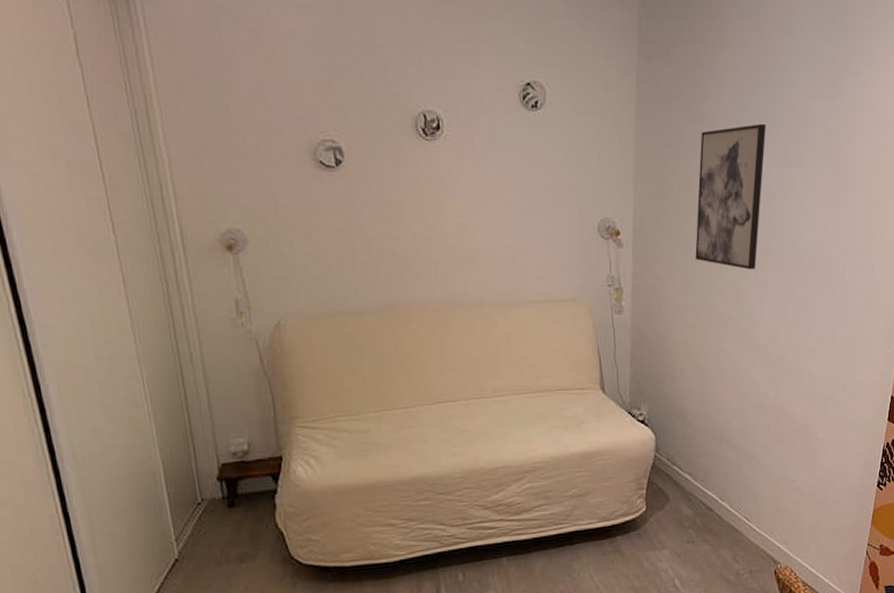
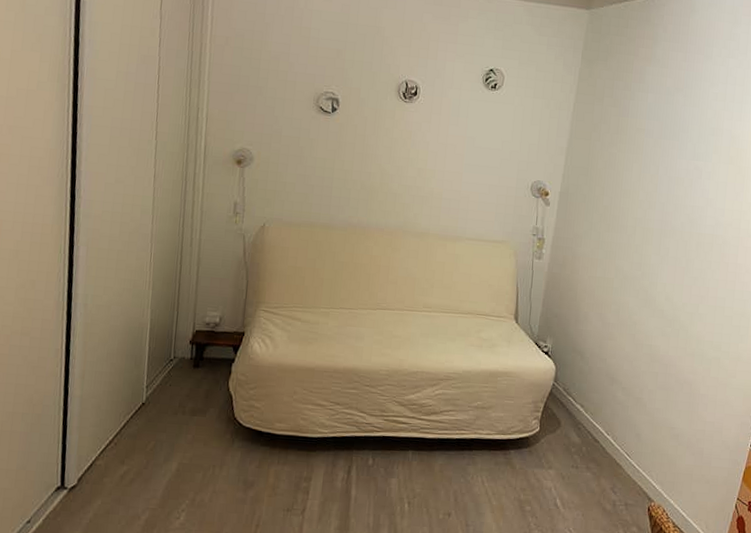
wall art: present [695,123,766,270] -> none [609,123,682,240]

